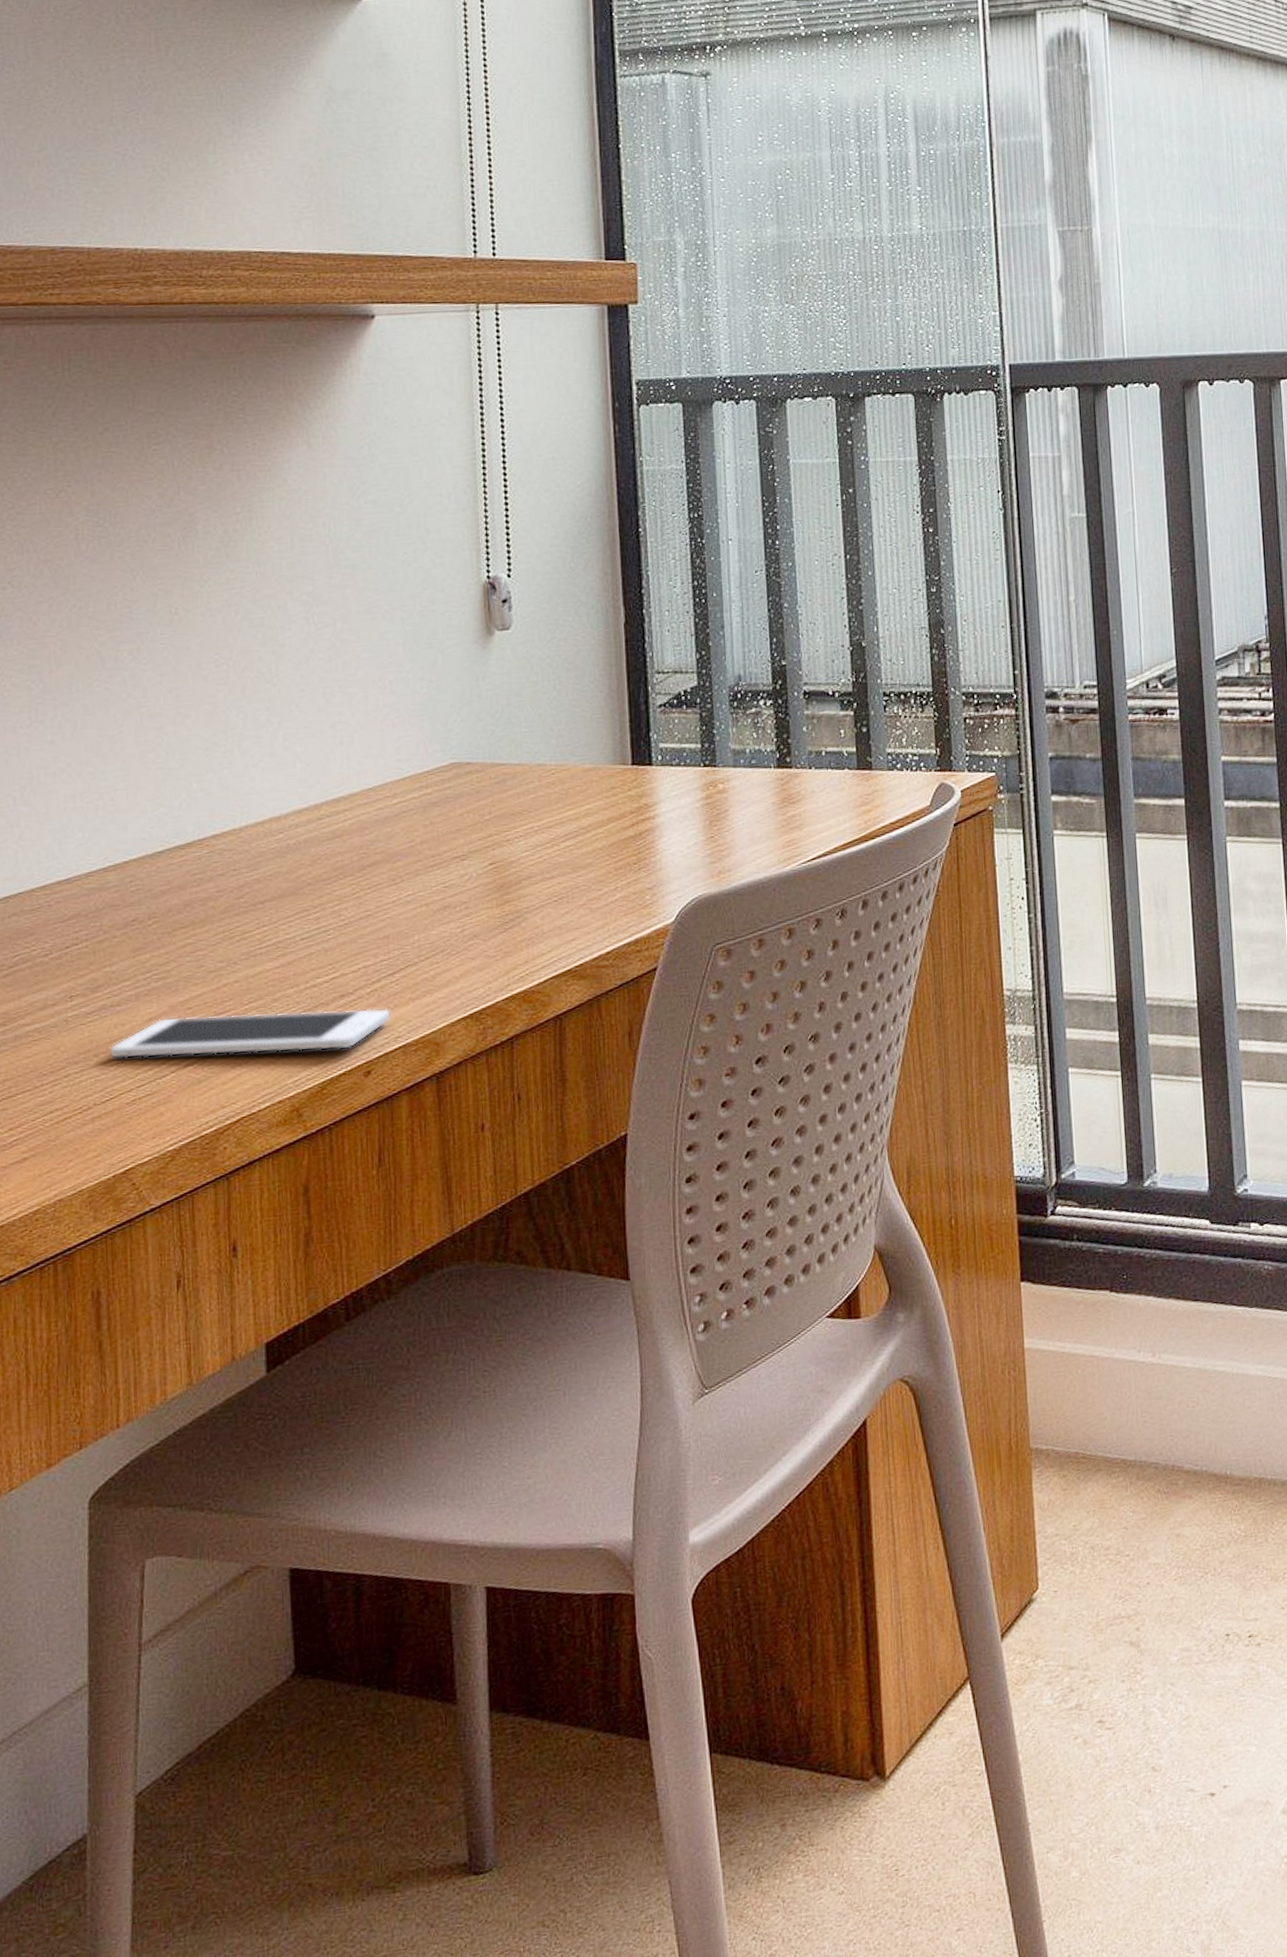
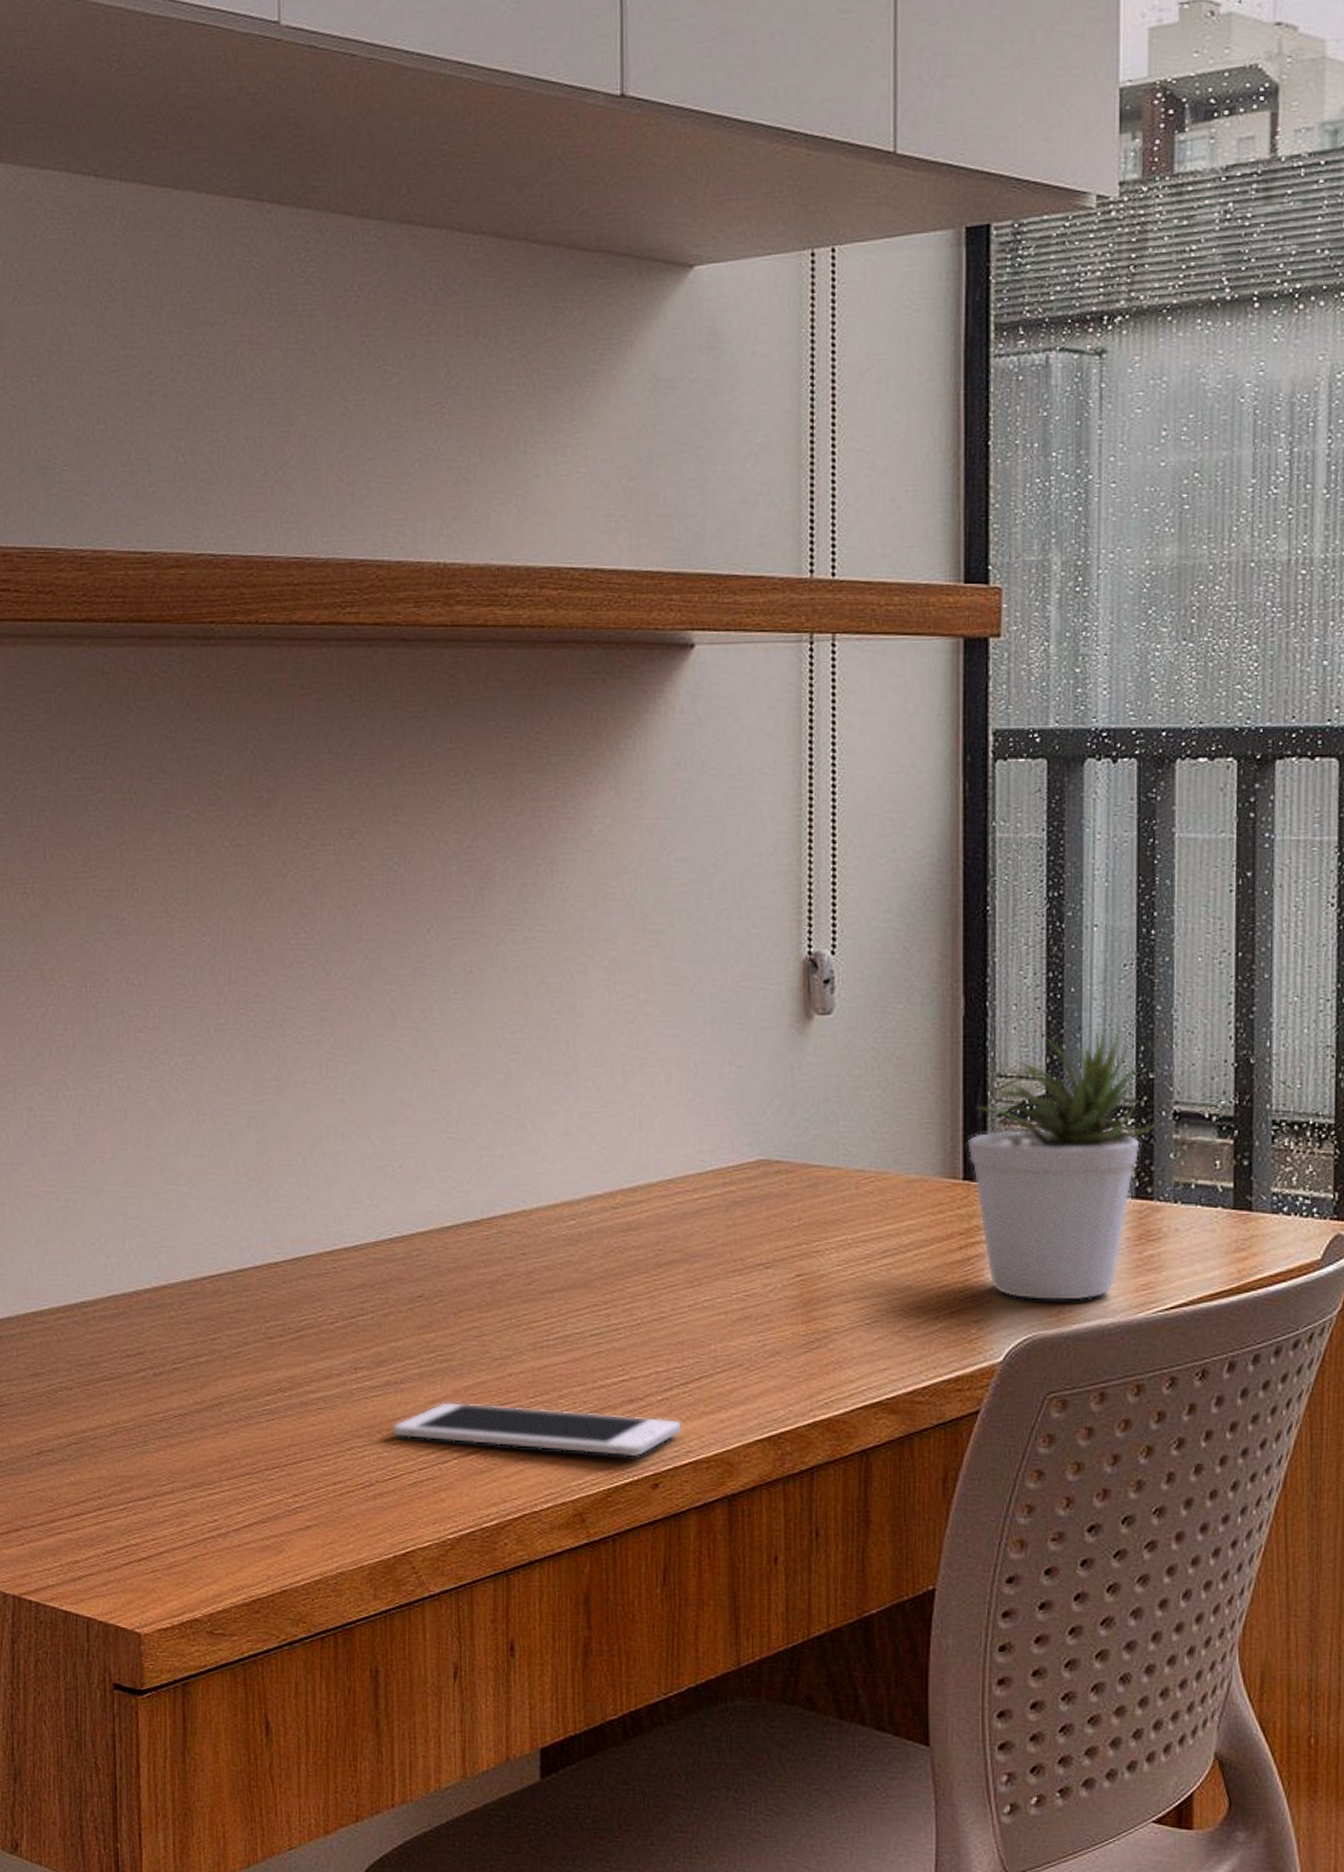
potted plant: none [634,625,793,865] -> present [967,1028,1160,1302]

